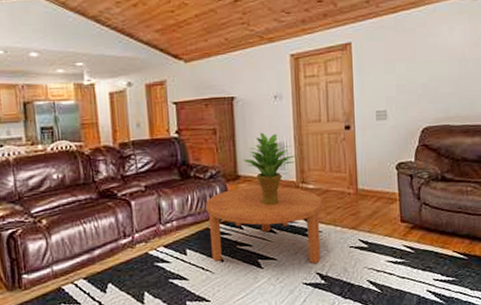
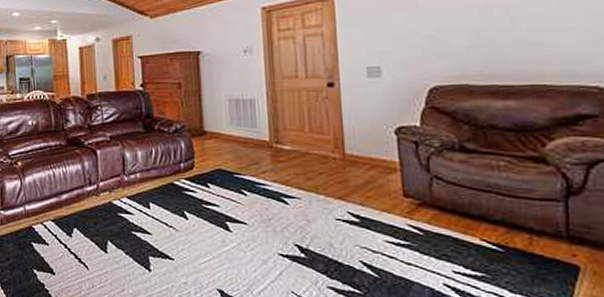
coffee table: present [206,186,323,264] -> none [170,143,301,234]
potted plant: present [243,132,296,206] -> none [209,88,269,165]

